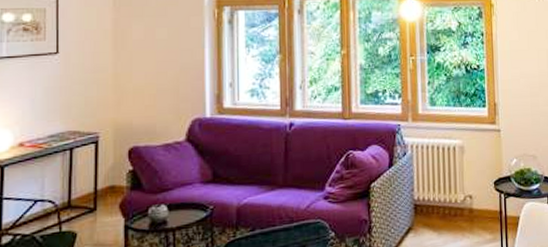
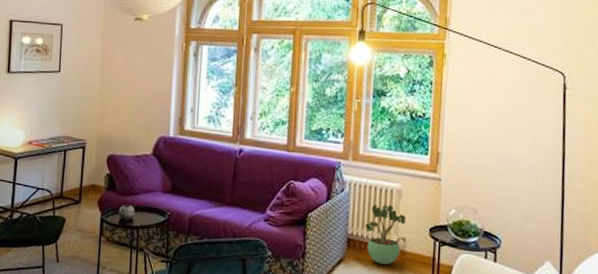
potted plant: none [431,162,471,226] -> present [365,204,406,265]

